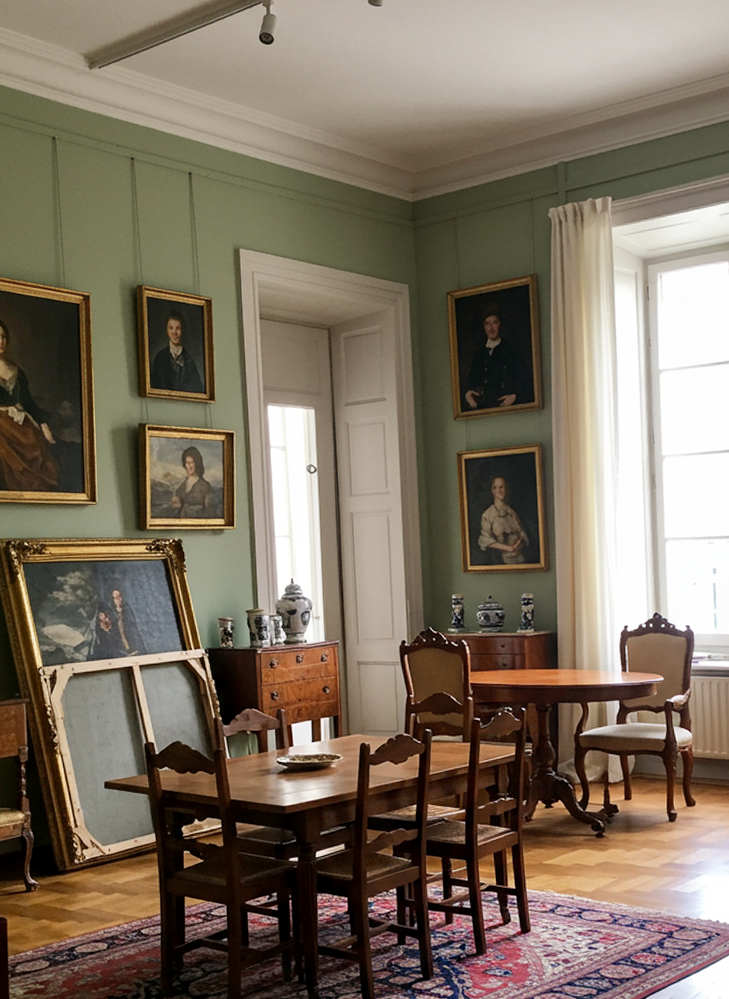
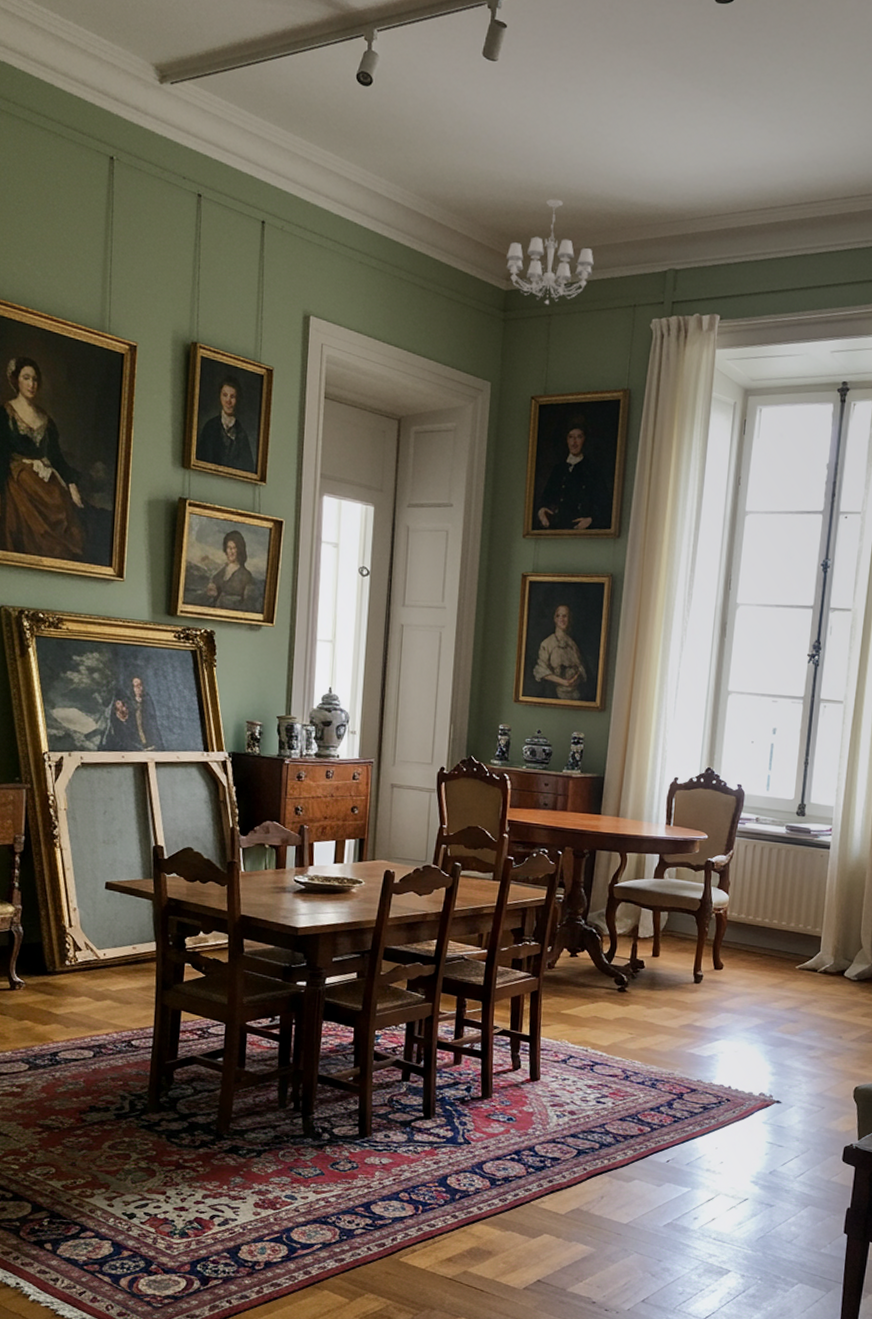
chandelier: none [410,116,490,210] -> present [506,198,594,305]

